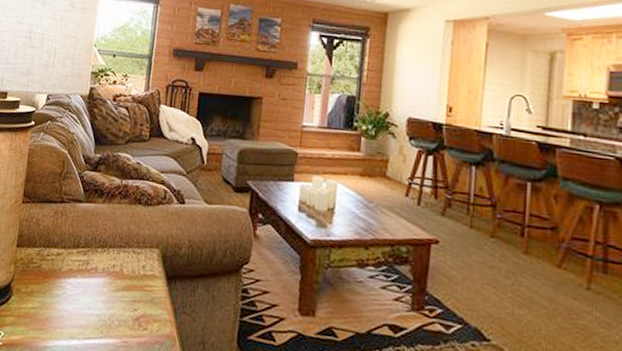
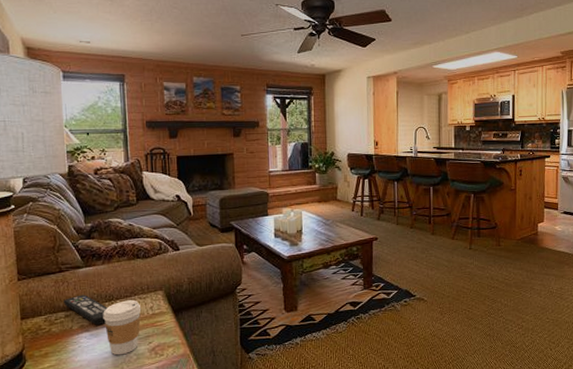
remote control: none [58,233,99,273] -> present [63,294,108,325]
coffee cup: none [92,250,133,317] -> present [103,300,142,356]

